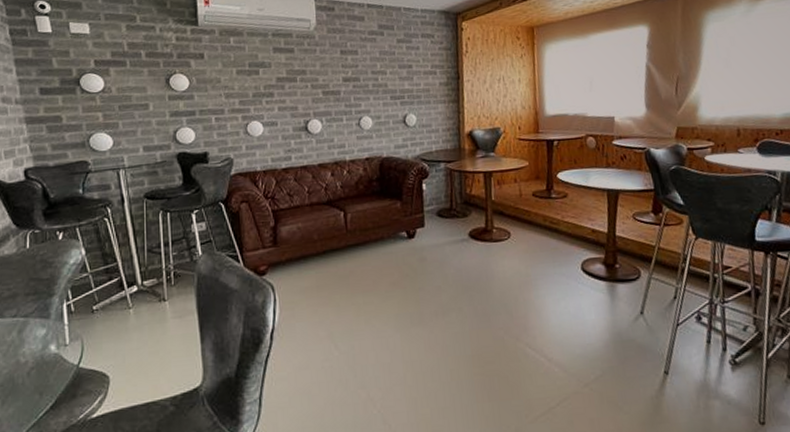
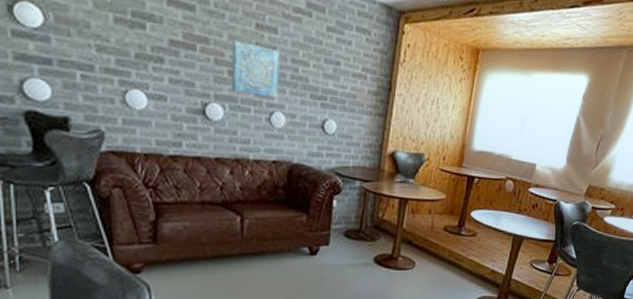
wall art: none [323,66,364,107] -> present [231,39,280,99]

